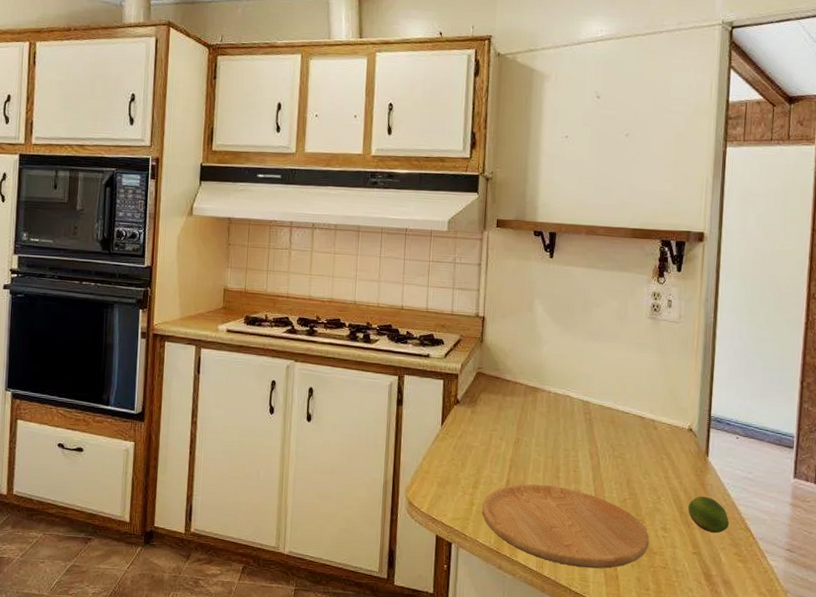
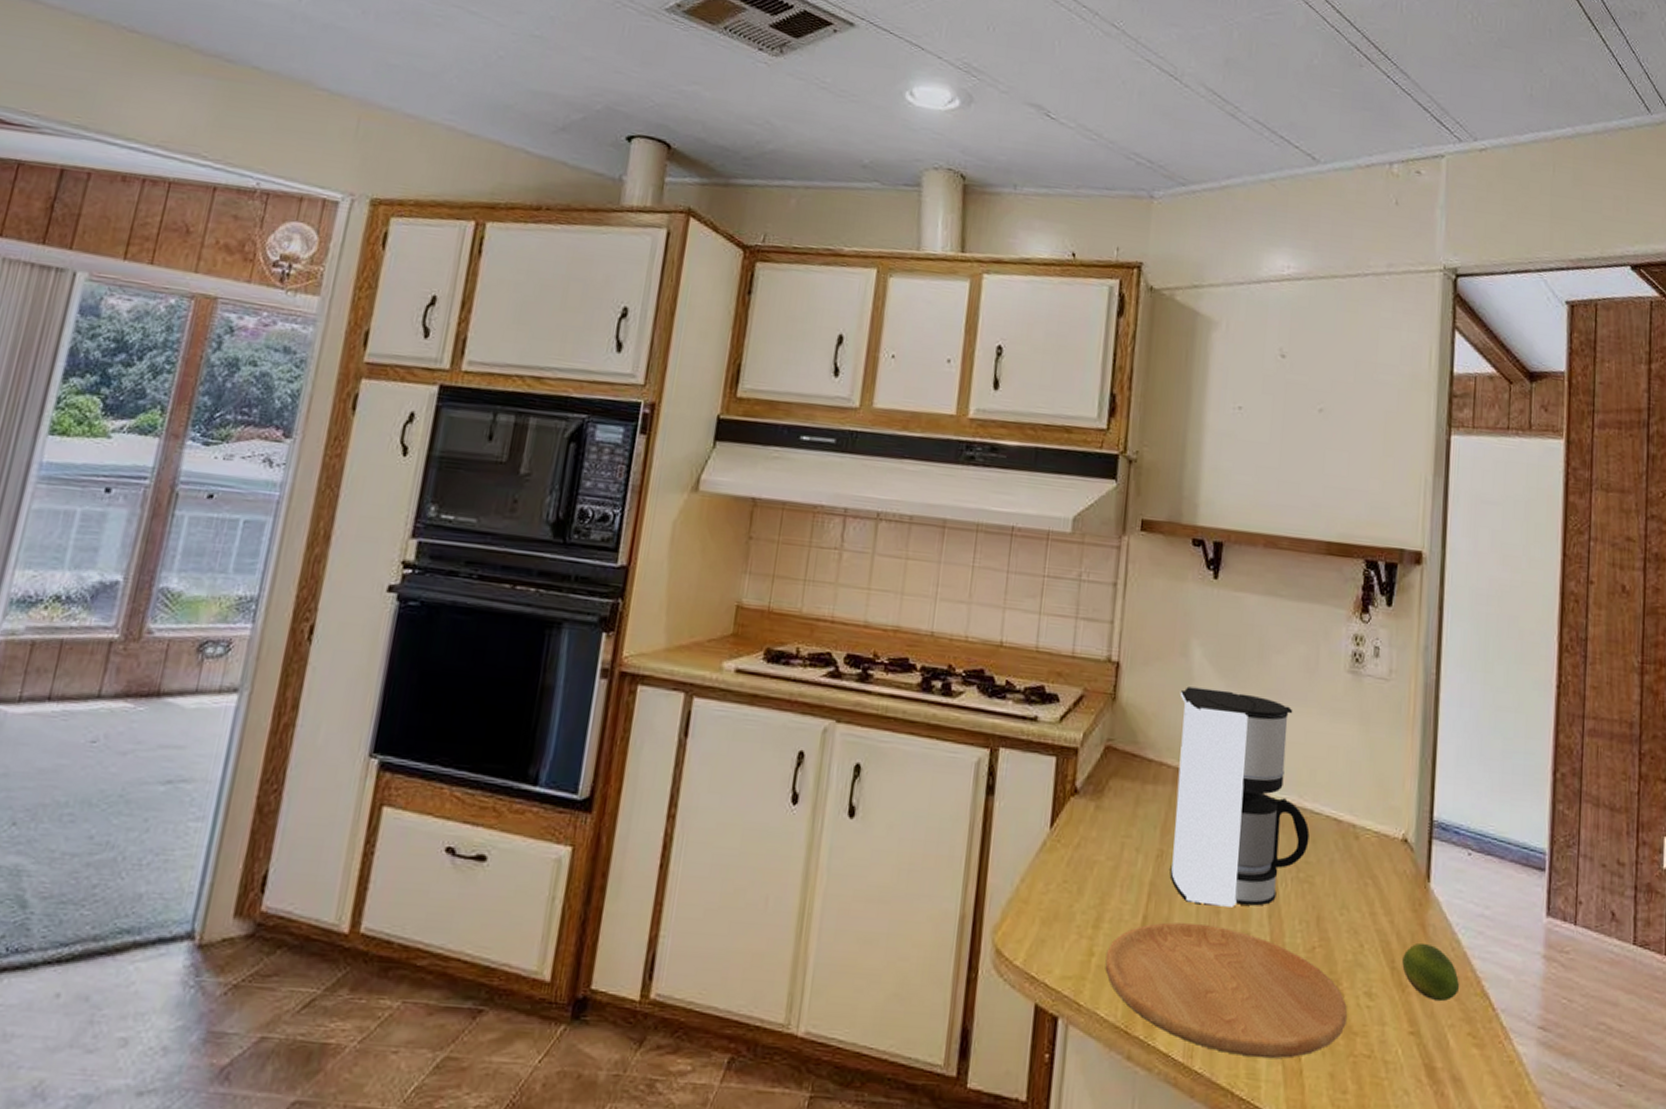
coffee maker: none [524,331,622,474] -> present [1169,686,1310,907]

